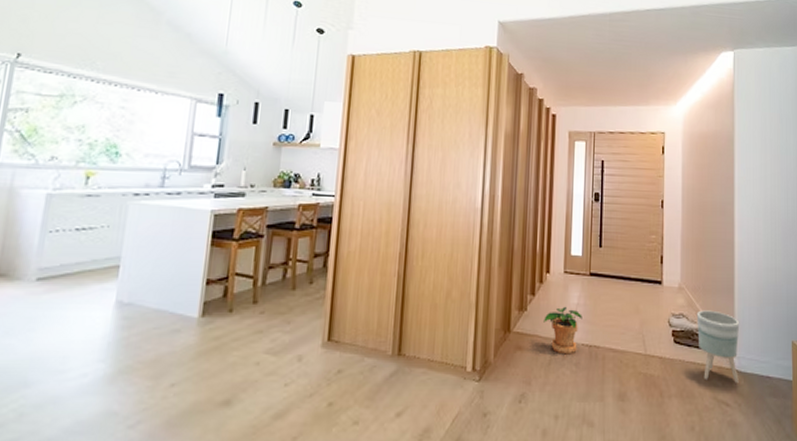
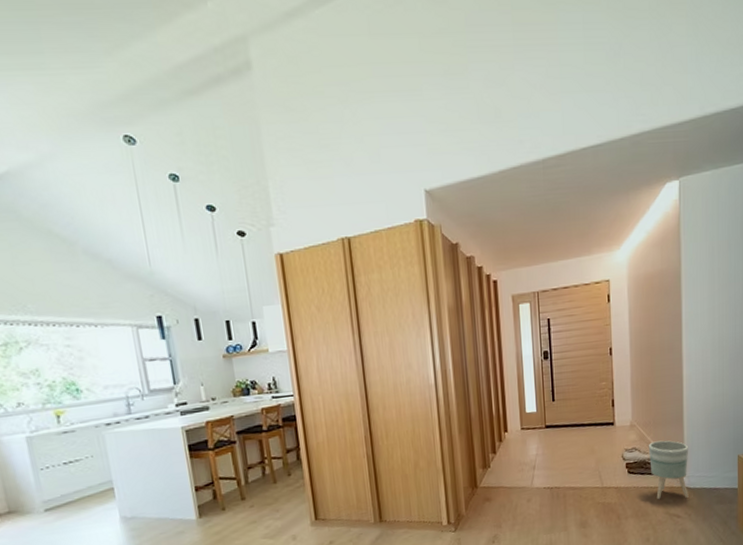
potted plant: present [543,306,582,355] -> none [506,458,542,499]

